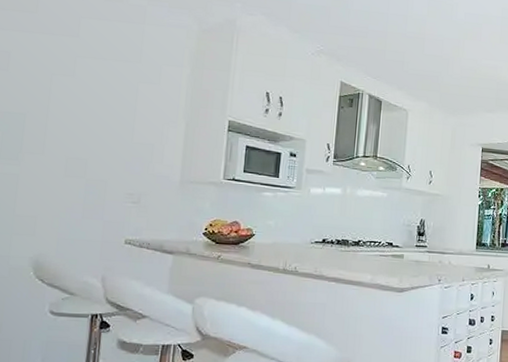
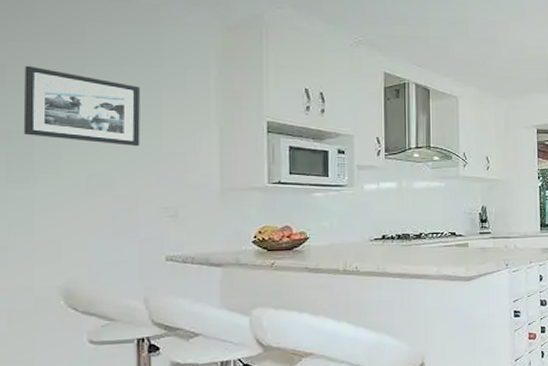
picture frame: none [18,54,121,135] -> present [23,65,140,147]

